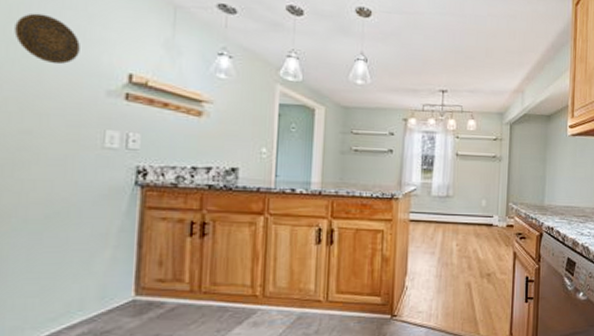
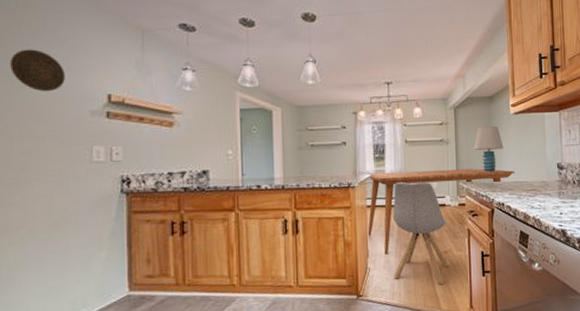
dining table: none [408,185,567,273] -> present [367,168,515,255]
chair: none [431,196,493,309] -> present [392,181,449,285]
lamp: none [527,146,558,195] -> present [474,126,504,173]

